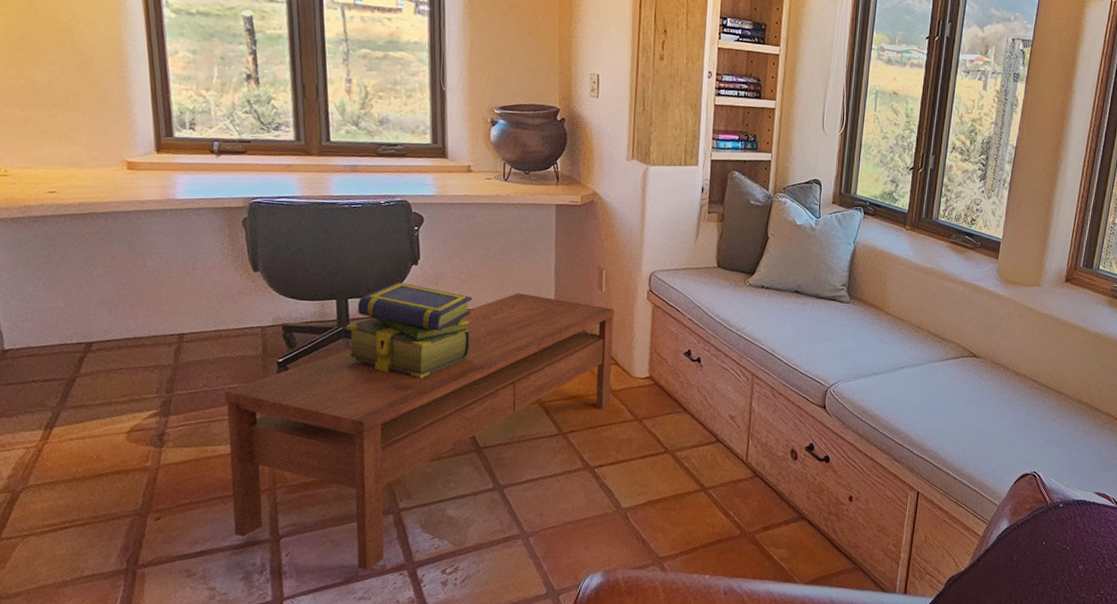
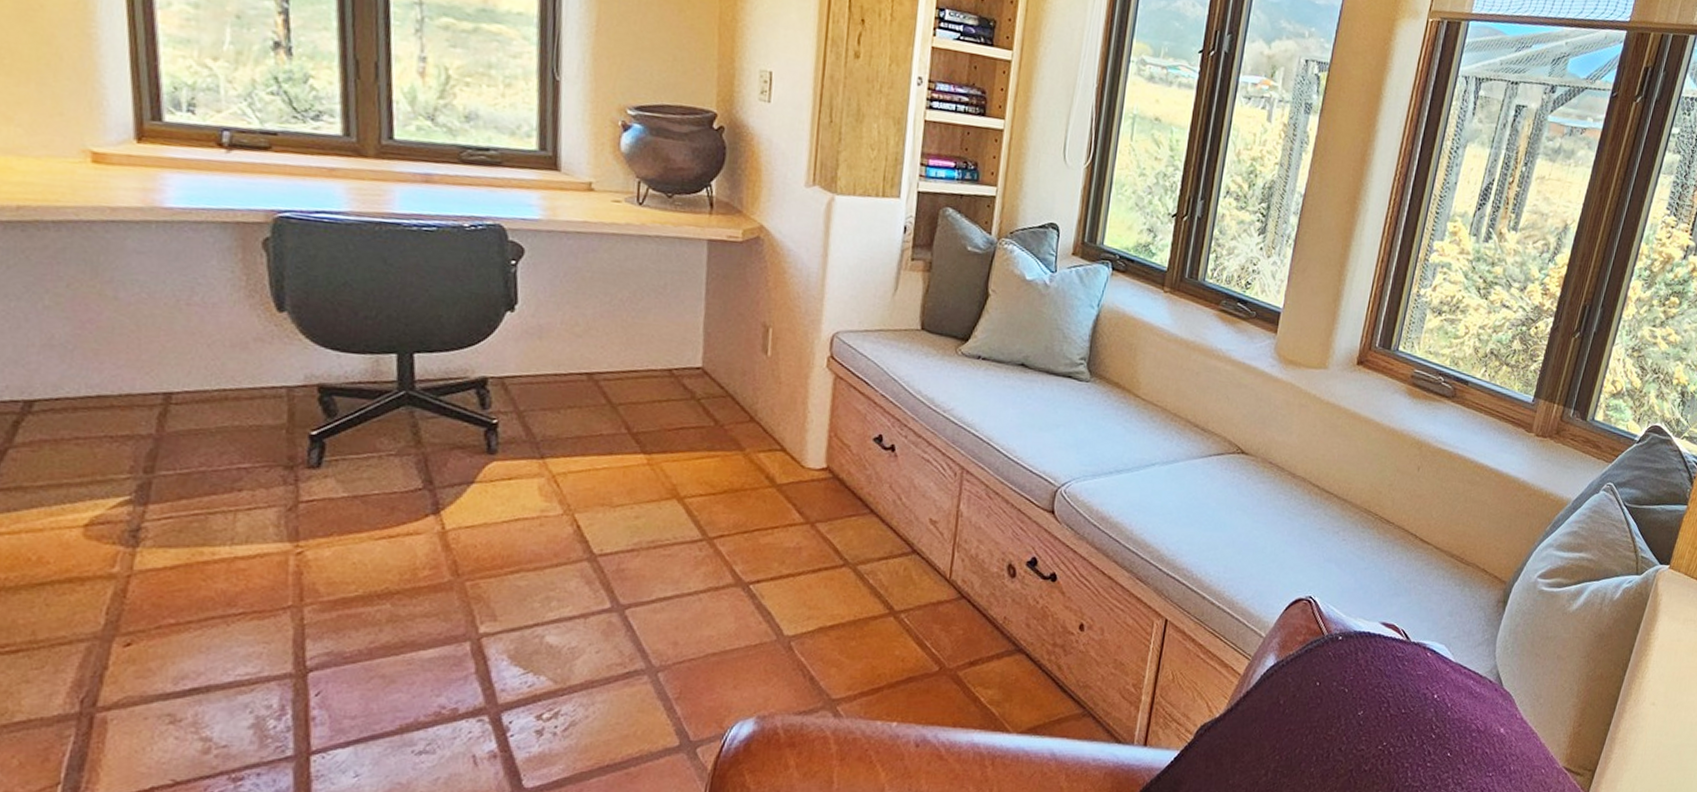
coffee table: present [224,293,614,571] -> none [230,353,783,716]
stack of books: present [346,282,473,379] -> none [408,333,590,463]

